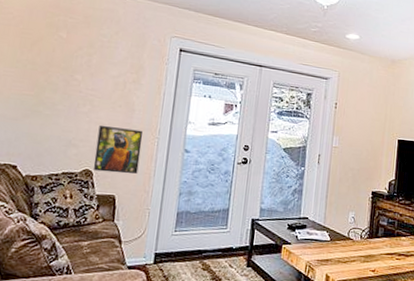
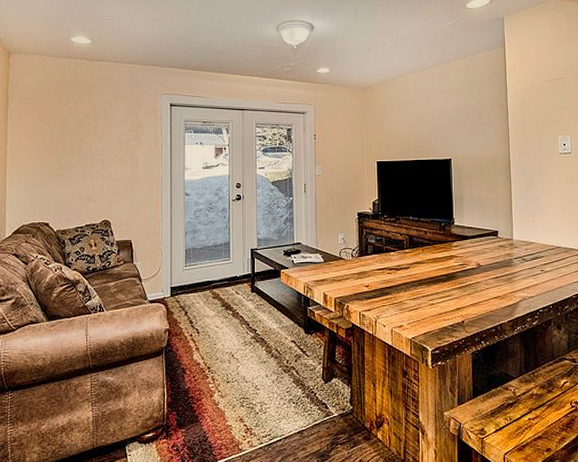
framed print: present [93,126,143,174] -> none [110,181,148,220]

